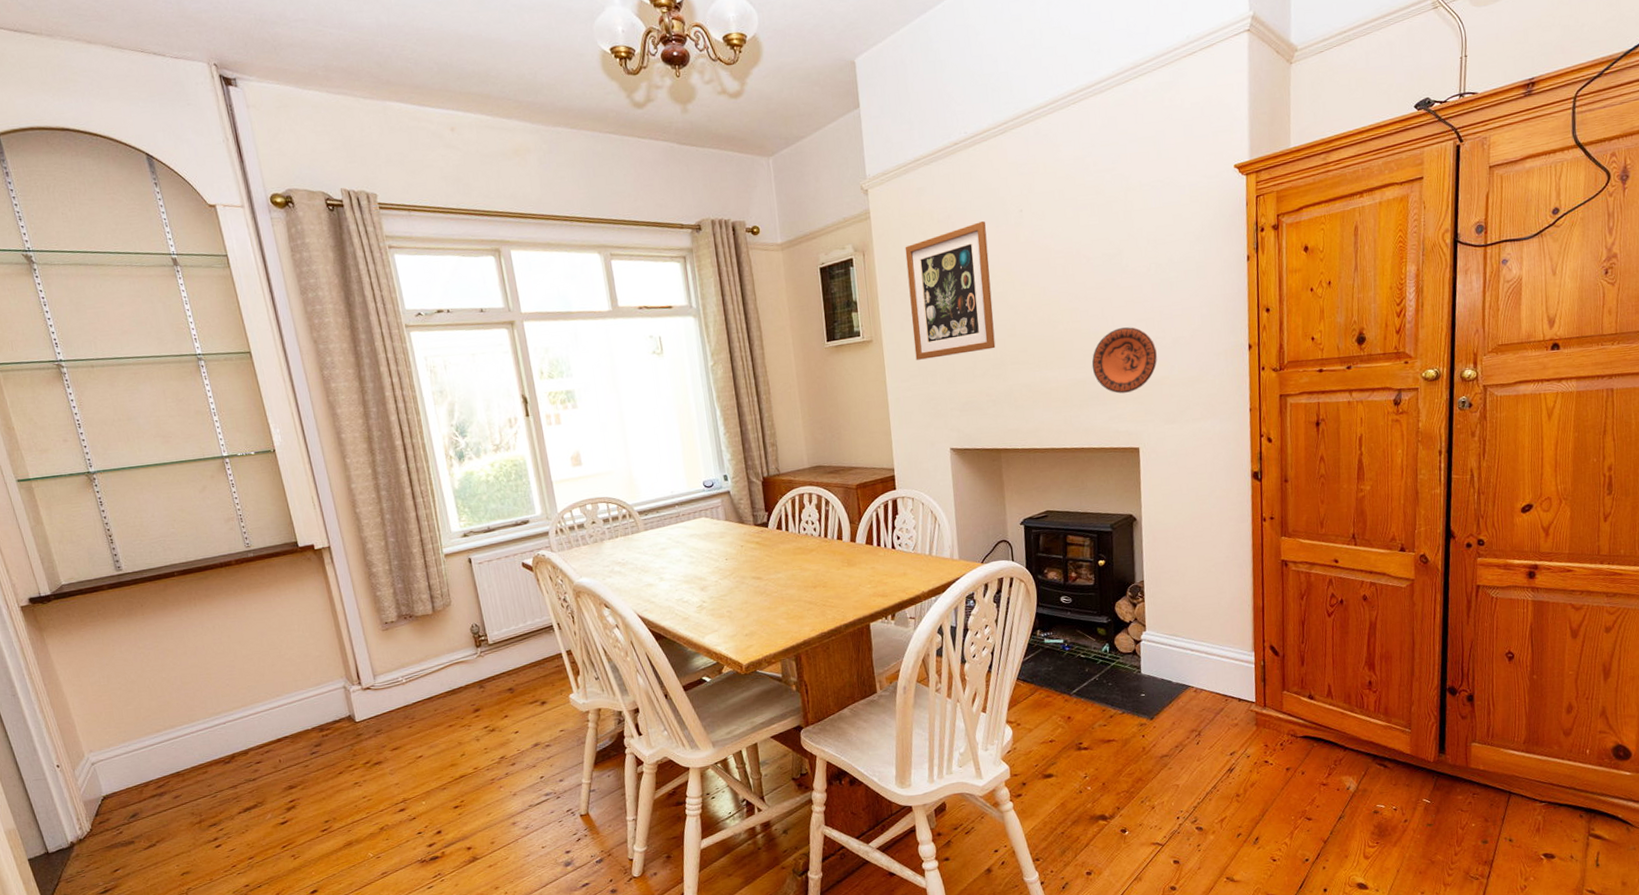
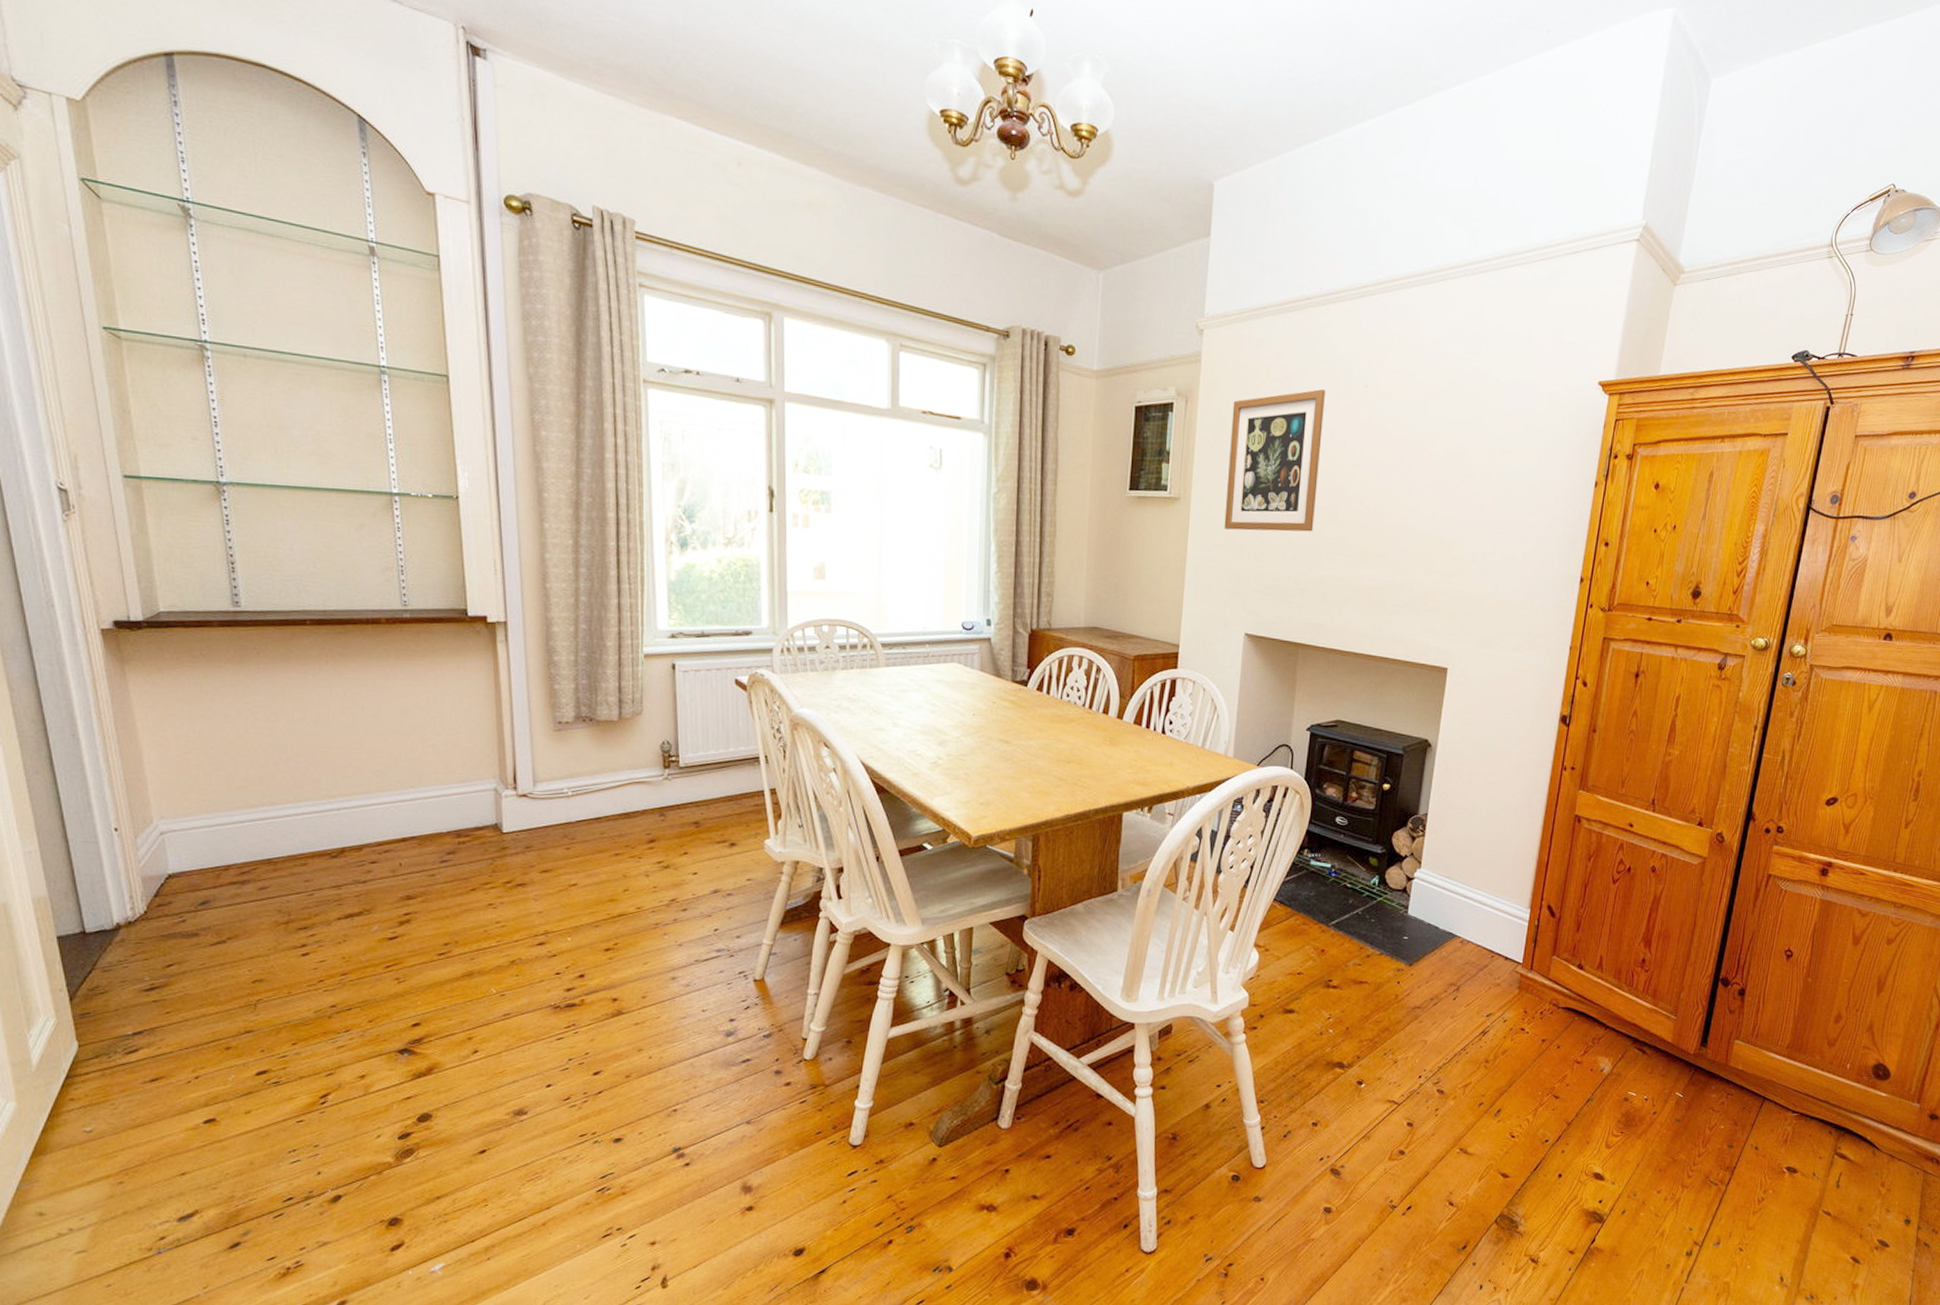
decorative plate: present [1091,327,1157,394] -> none [1412,534,1484,607]

